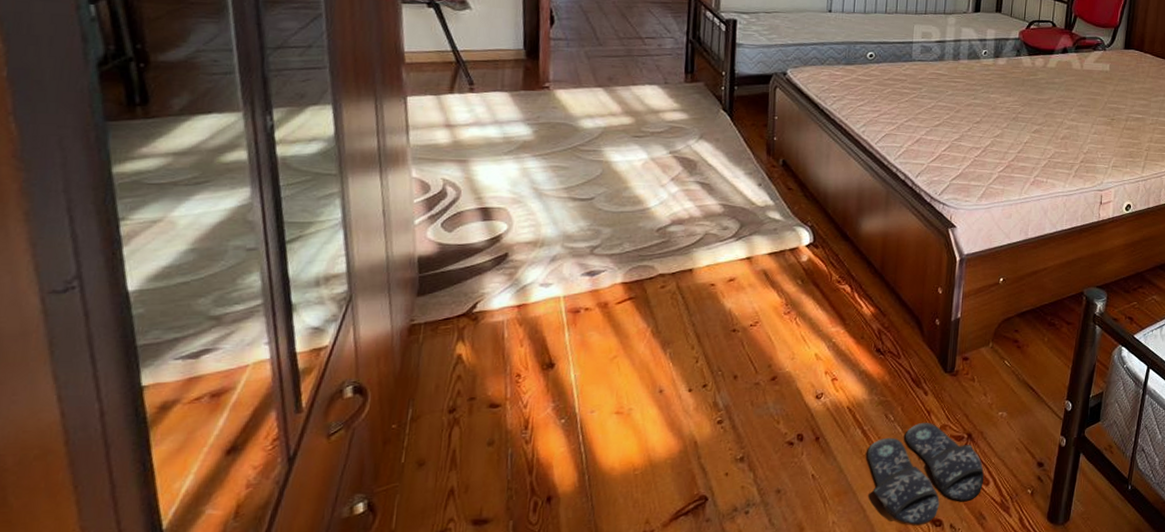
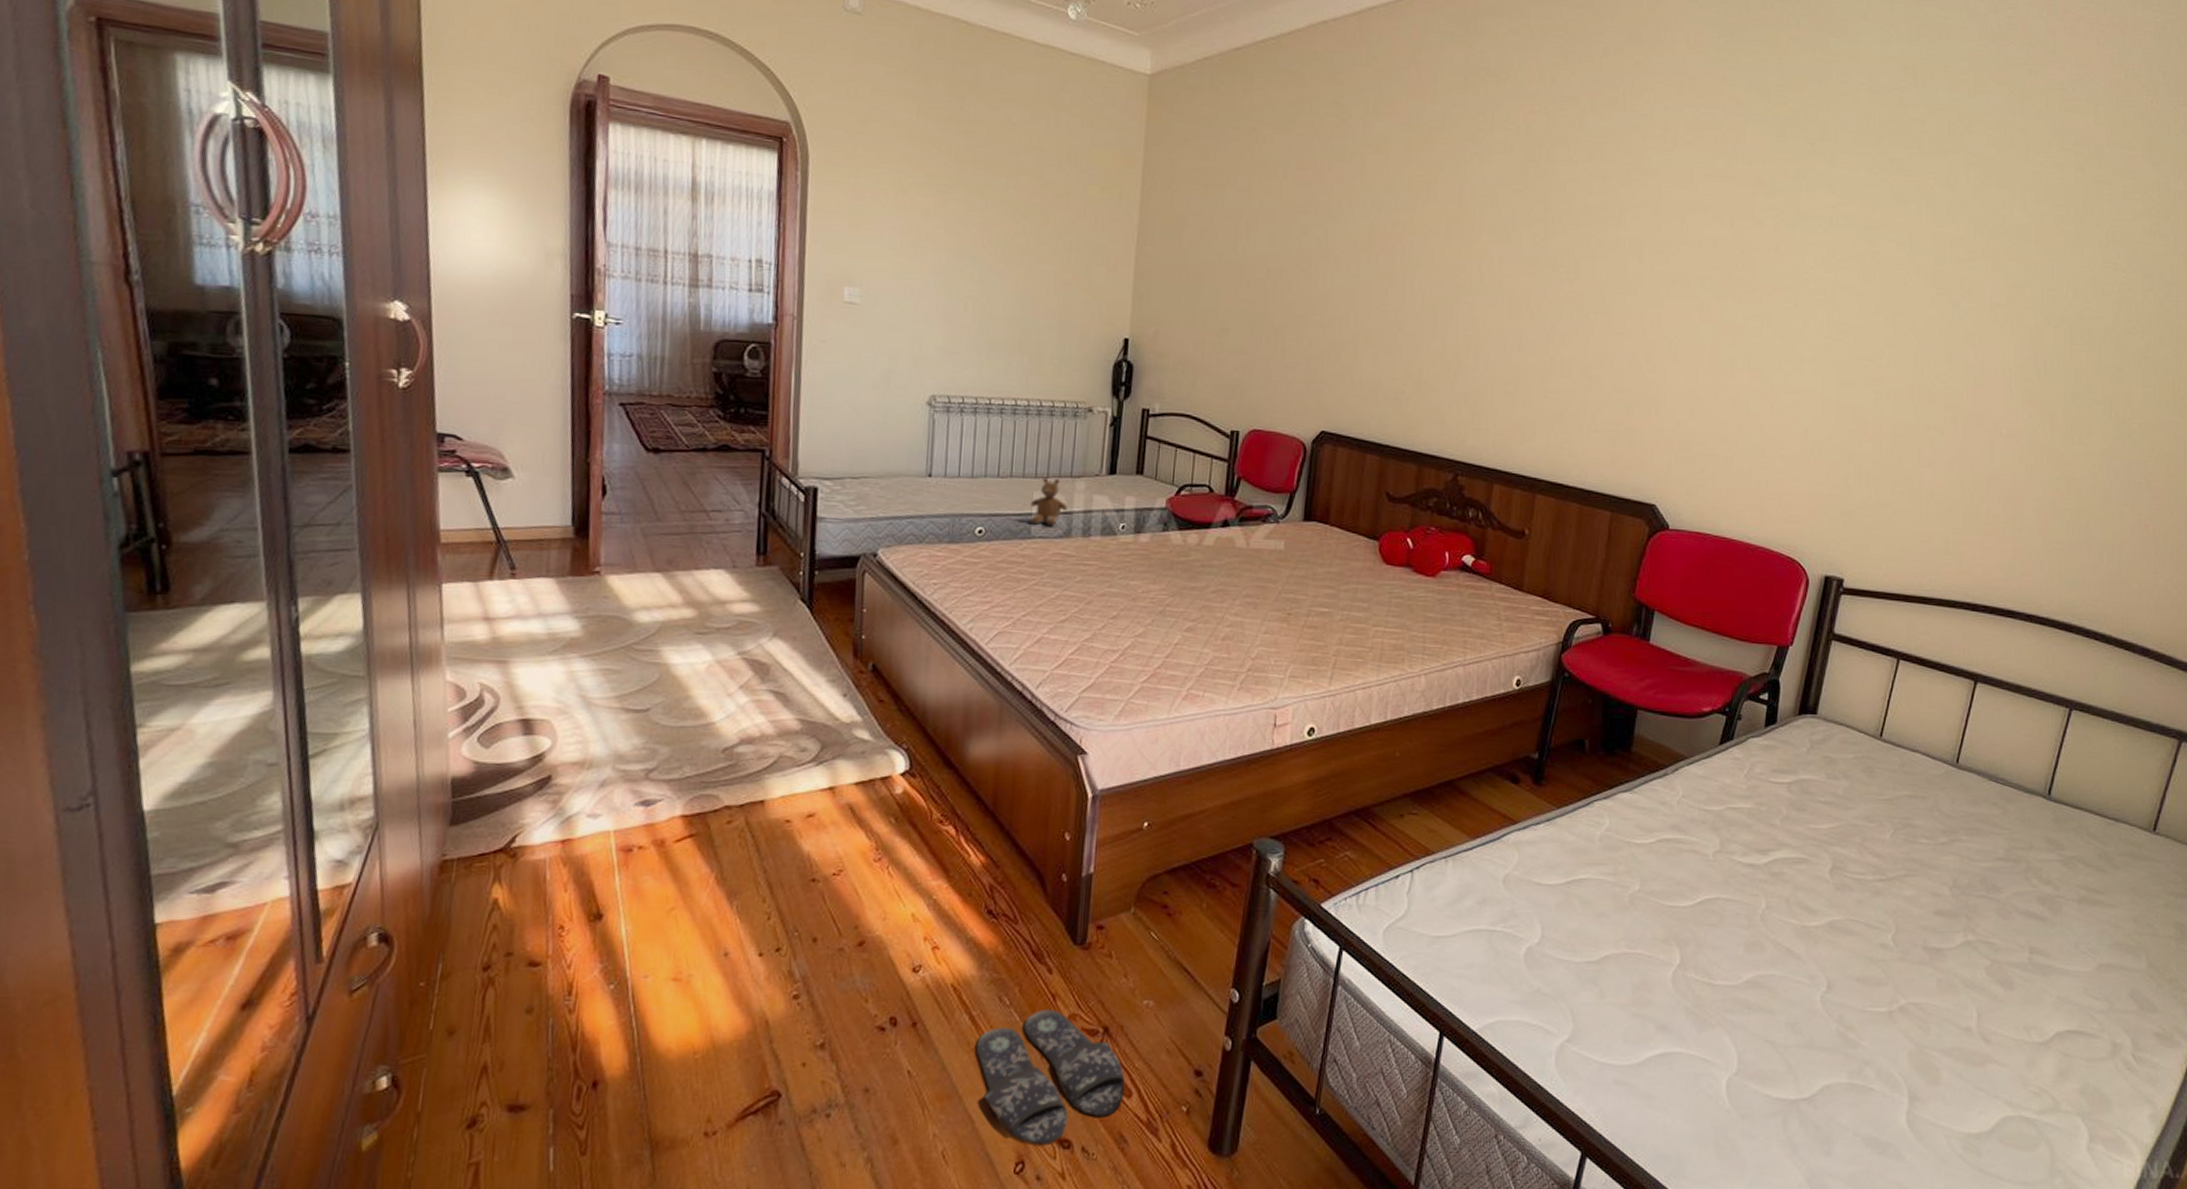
teddy bear: none [911,13,942,53] -> present [1030,477,1068,527]

